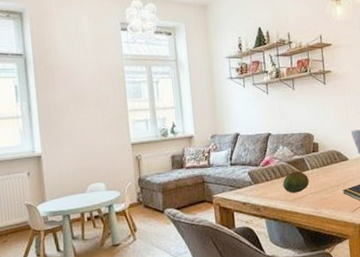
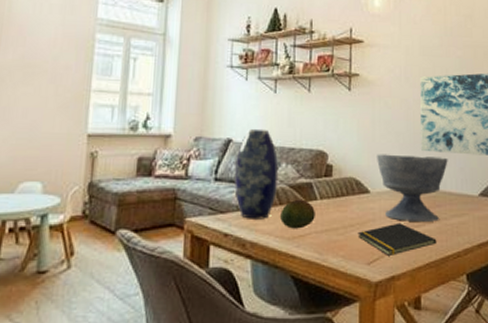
vase: none [244,122,279,190] -> present [234,128,279,219]

